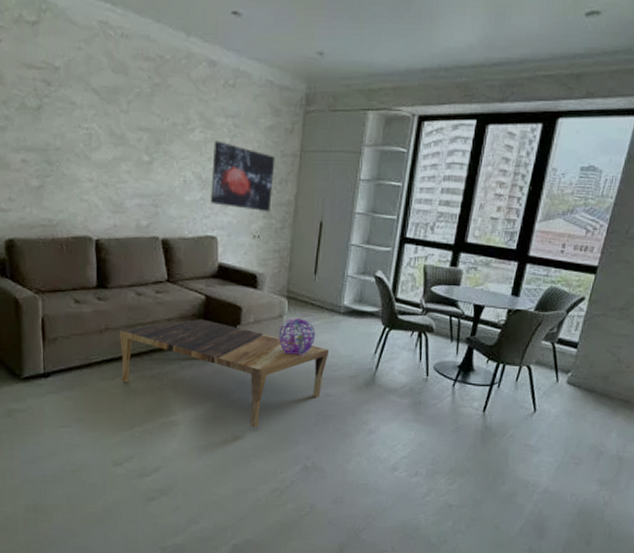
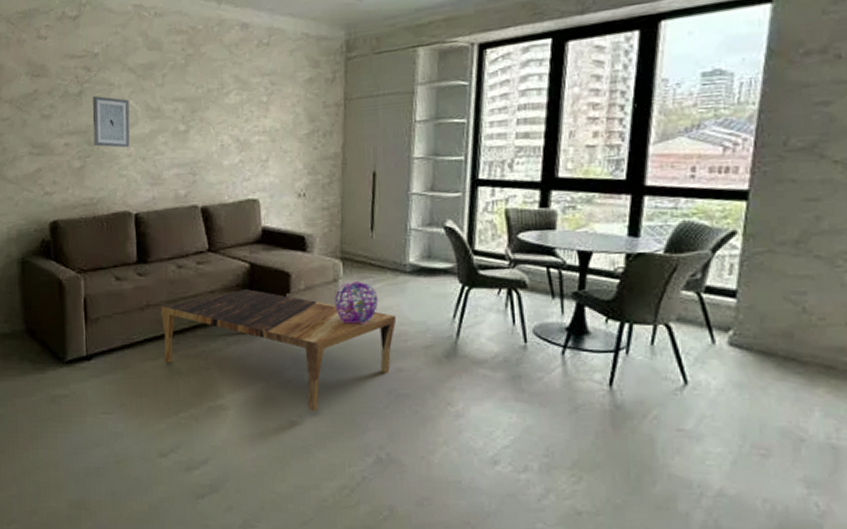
wall art: none [52,112,93,172] -> present [92,95,130,148]
wall art: present [211,140,275,212] -> none [249,100,317,168]

